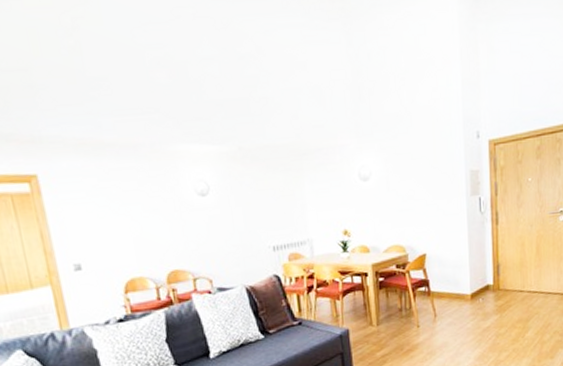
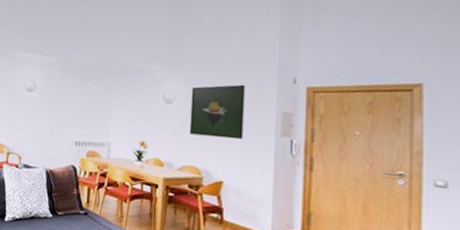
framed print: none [386,146,439,212] -> present [189,84,246,140]

